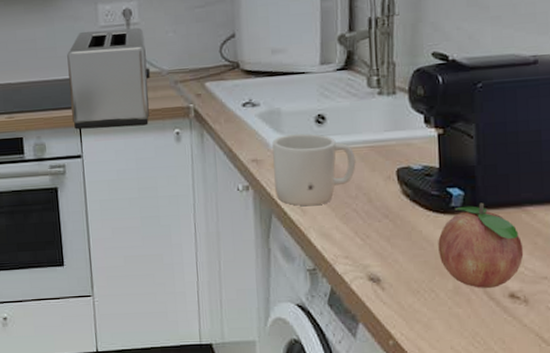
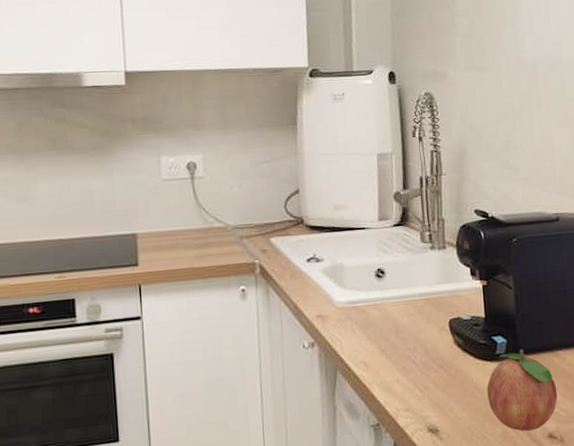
toaster: present [67,27,151,130] -> none [127,181,216,289]
mug: present [272,133,356,207] -> none [336,287,413,361]

